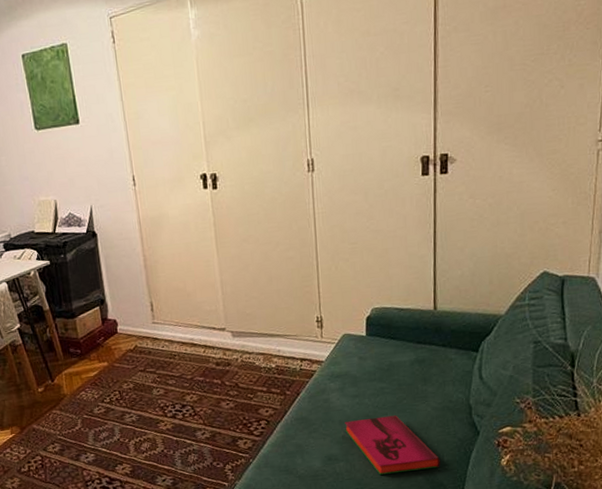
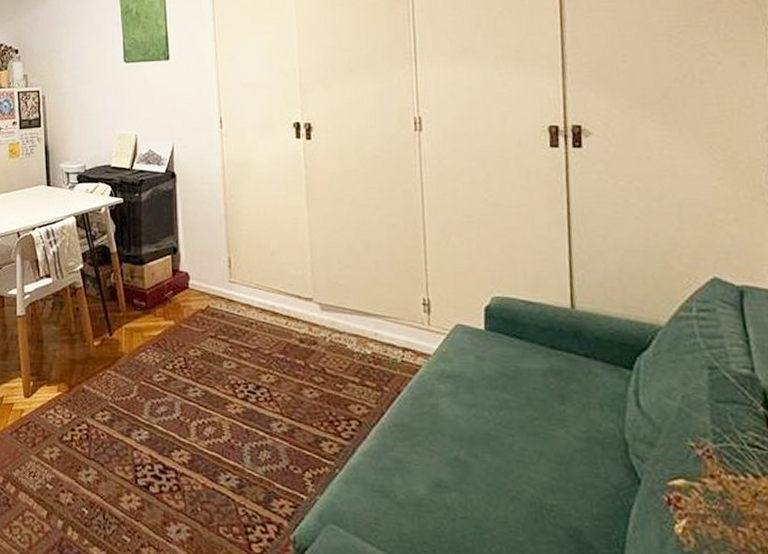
hardback book: present [344,415,440,475] -> none [457,437,588,523]

